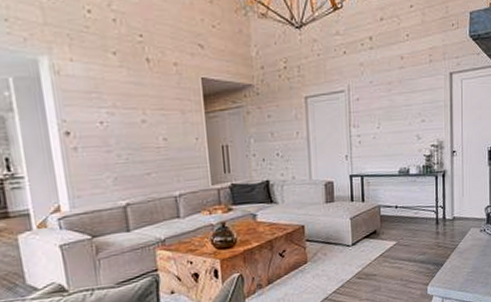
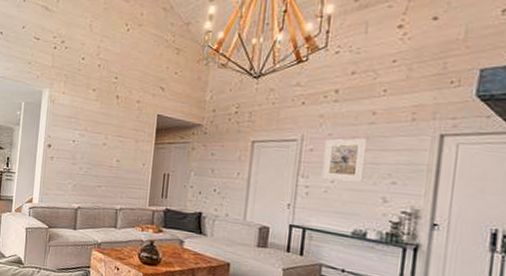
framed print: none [368,83,401,126] -> present [322,138,368,182]

